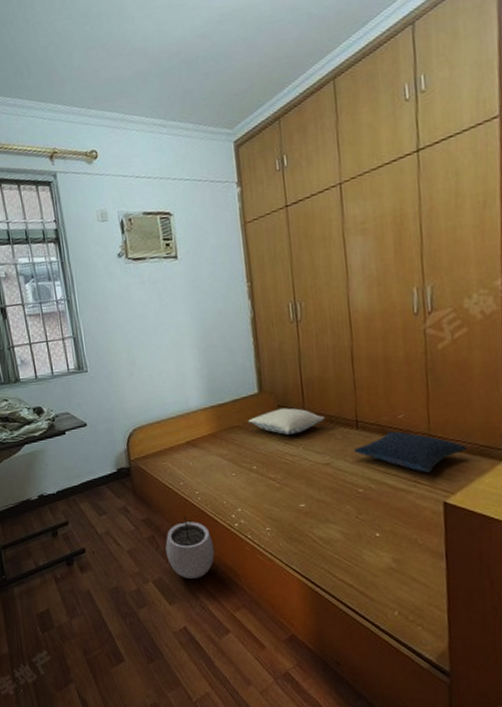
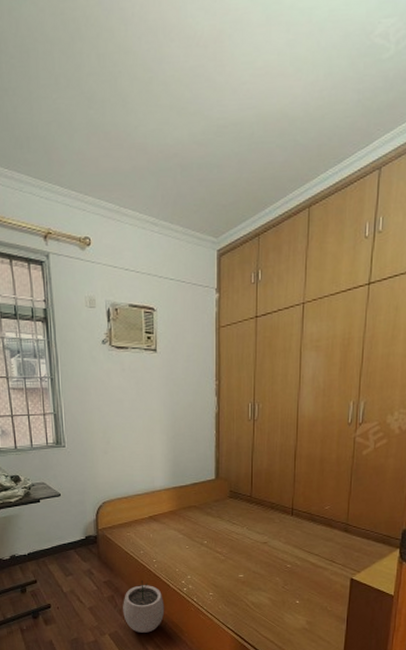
pillow: present [248,407,326,435] -> none [204,493,268,516]
pillow: present [354,431,467,472] -> none [287,519,373,554]

